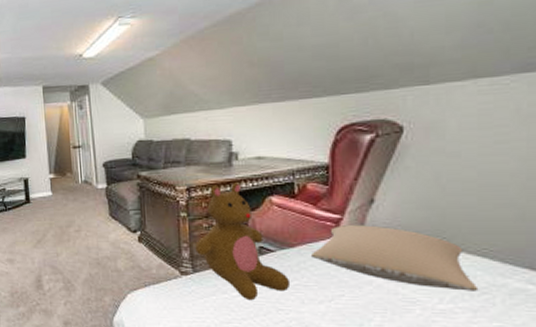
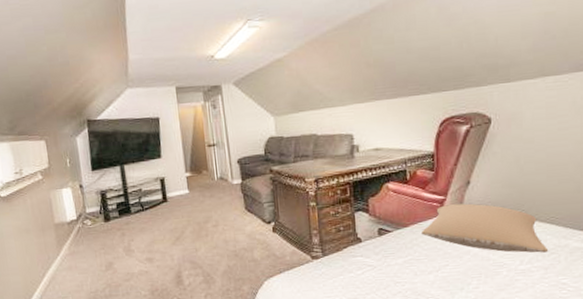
teddy bear: present [195,183,291,301] -> none [324,172,406,277]

